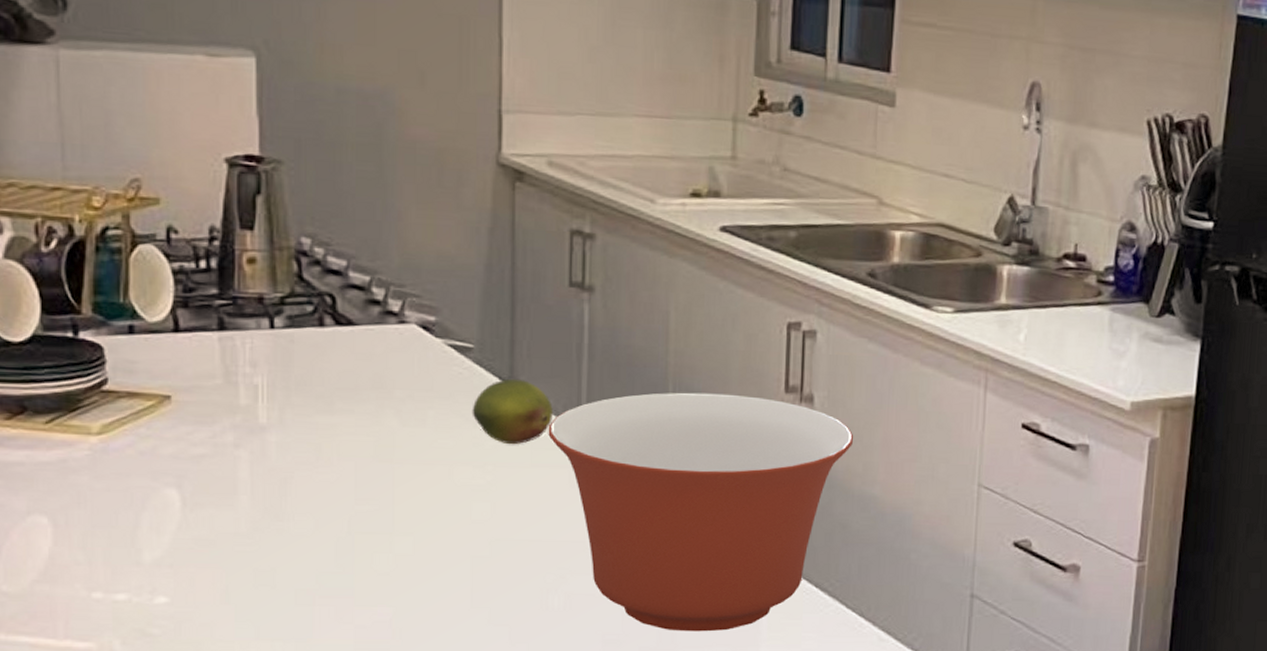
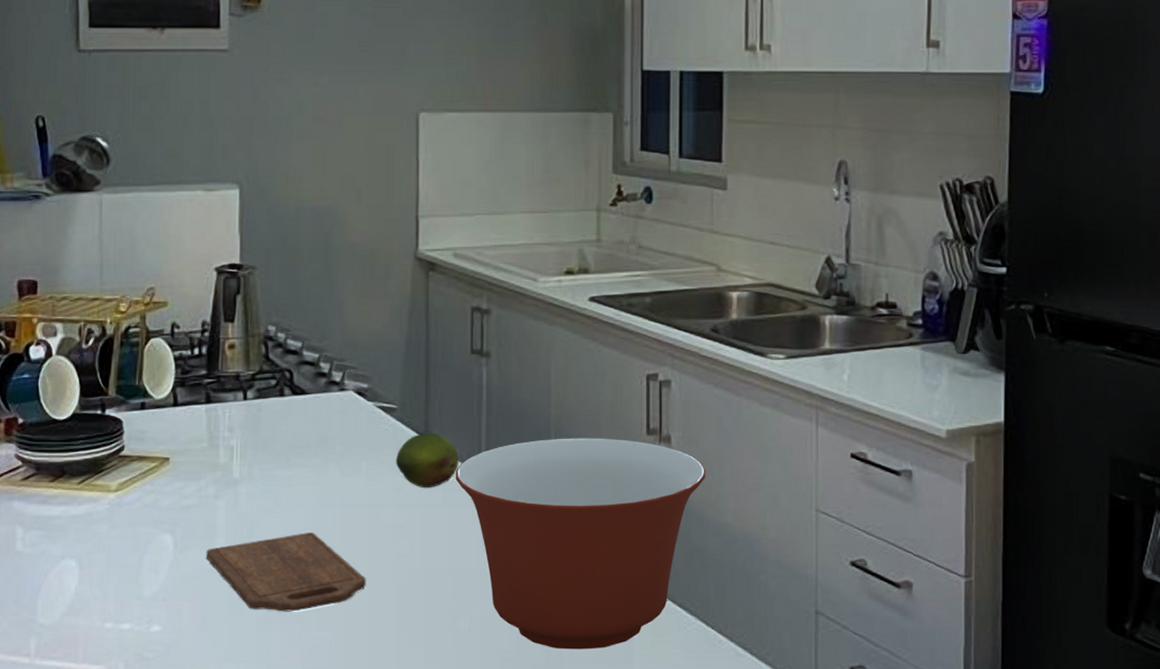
cutting board: none [225,492,435,584] -> present [206,533,366,612]

